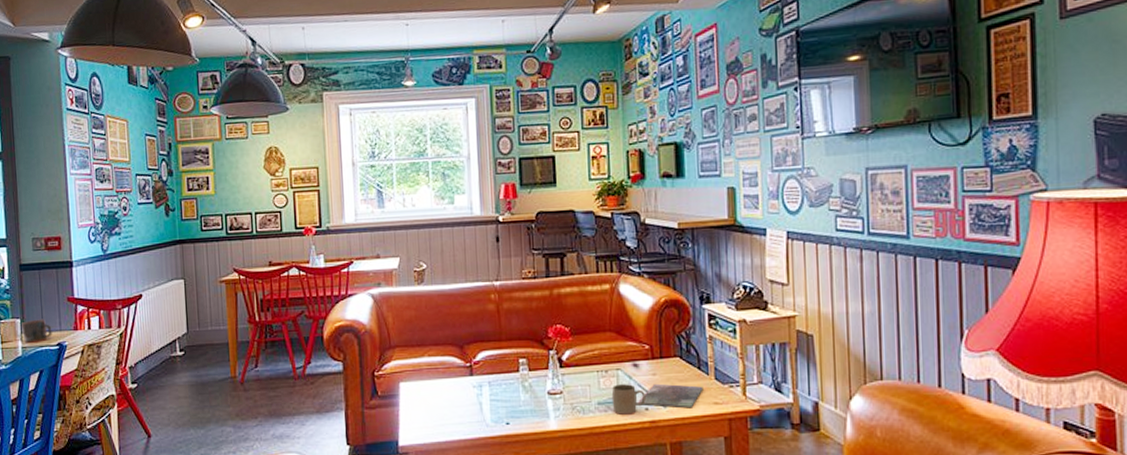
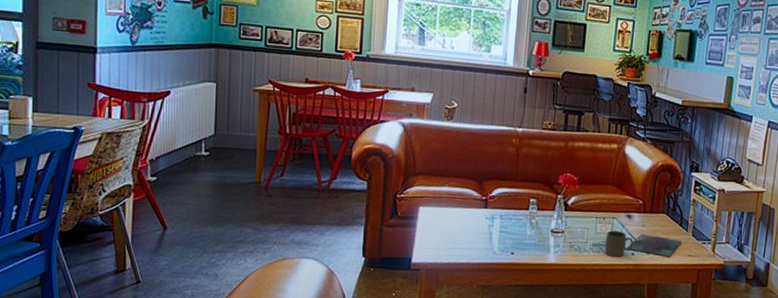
mug: present [21,319,52,344] -> none [34,100,68,124]

